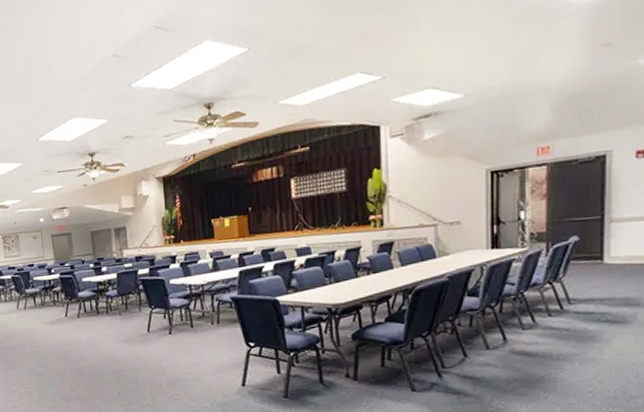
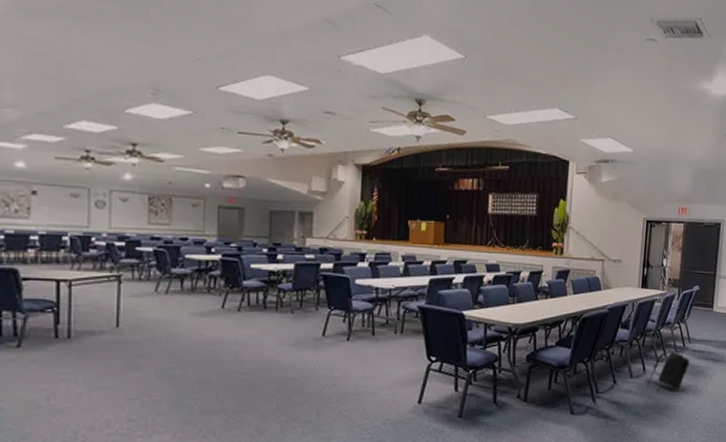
backpack: none [510,313,571,363] -> present [647,349,689,392]

